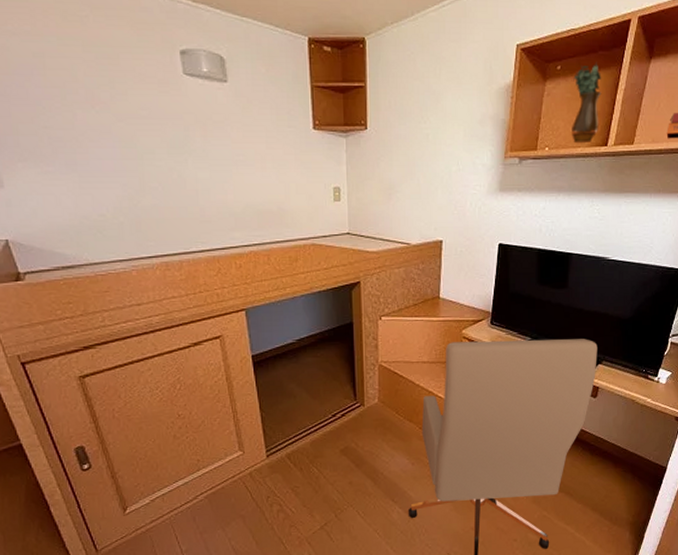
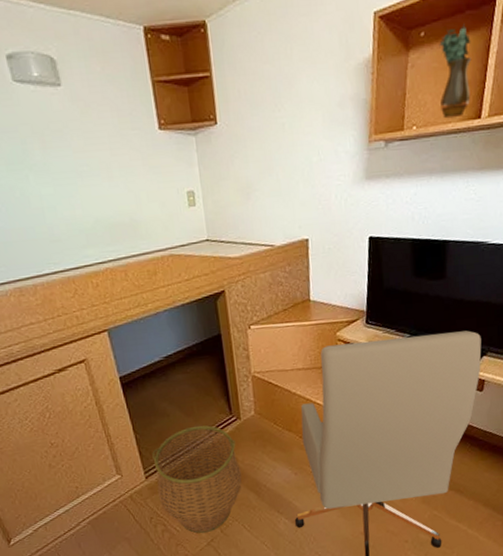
basket: none [275,408,361,516] -> present [152,425,242,533]

